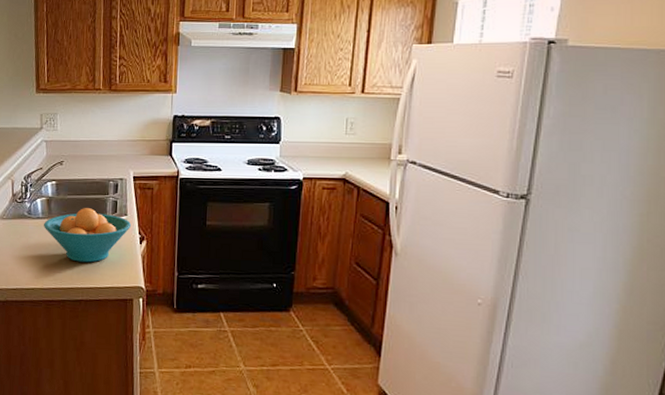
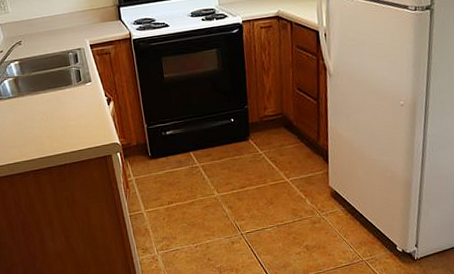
fruit bowl: present [44,208,132,263] -> none [16,80,97,132]

